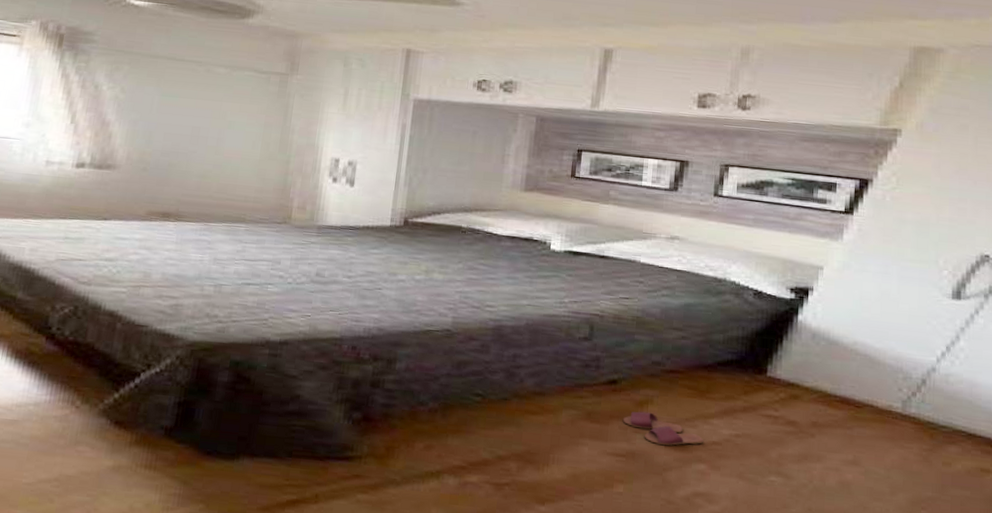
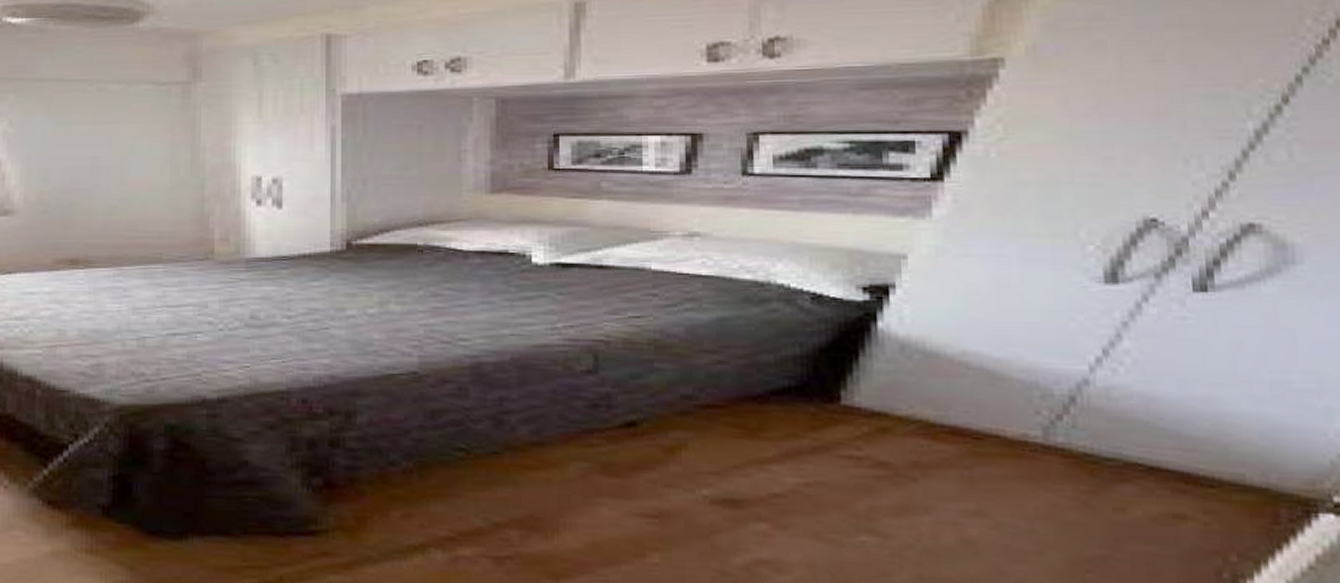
slippers: present [622,411,704,446] -> none [649,459,762,501]

